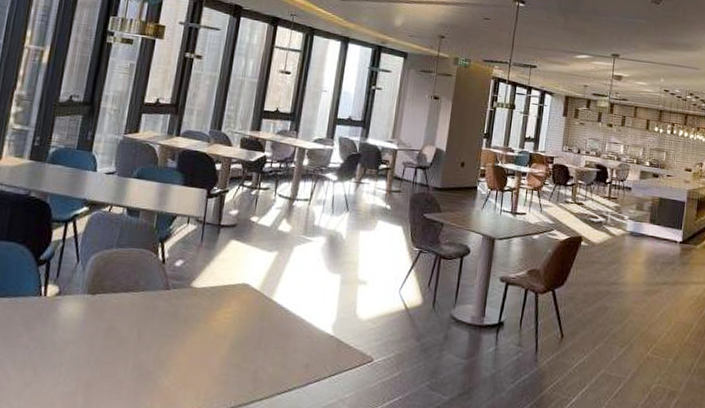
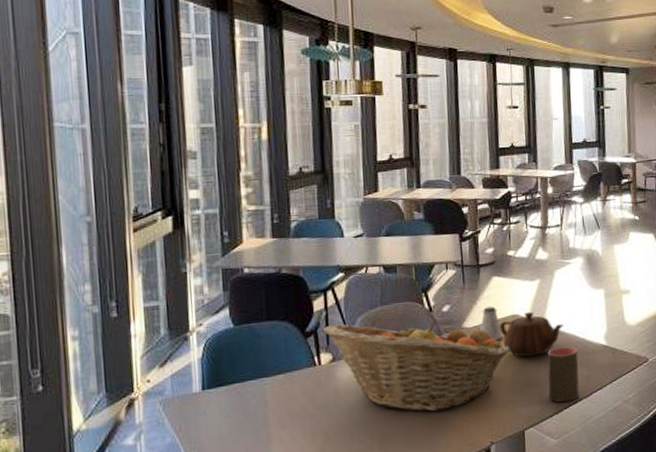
fruit basket: none [56,257,234,369] -> present [323,318,510,412]
saltshaker: none [208,270,230,307] -> present [480,306,503,341]
teapot: none [227,283,293,332] -> present [500,312,564,357]
cup: none [263,327,302,388] -> present [547,346,580,403]

